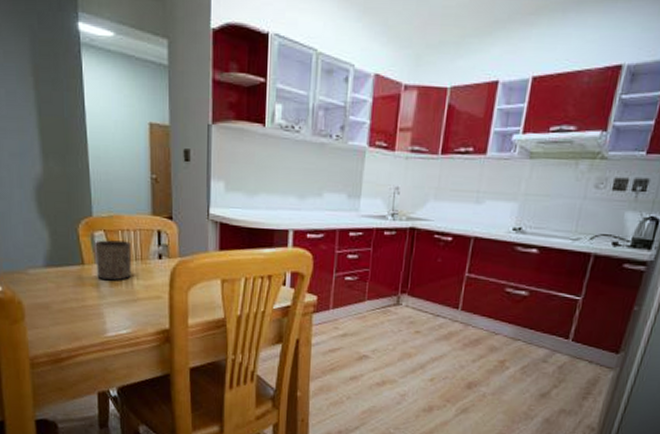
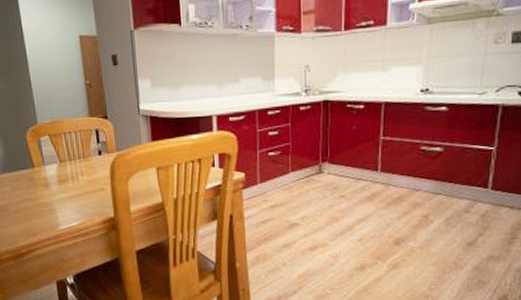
cup: present [94,240,131,281] -> none [41,142,76,180]

